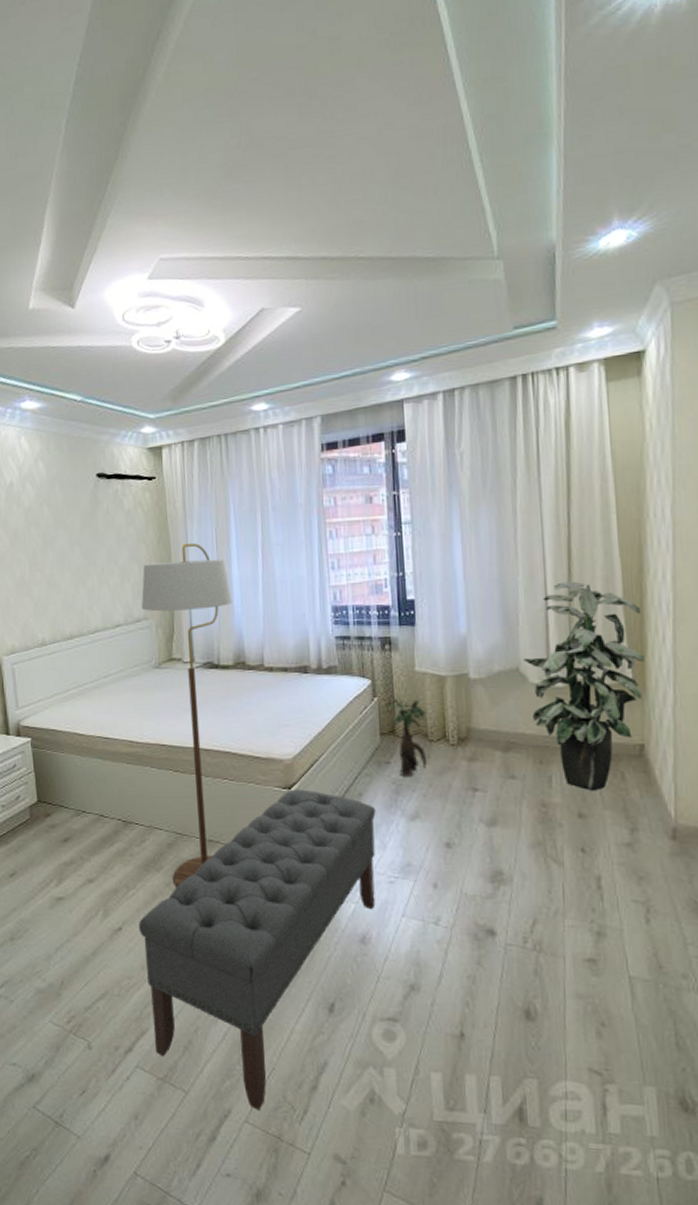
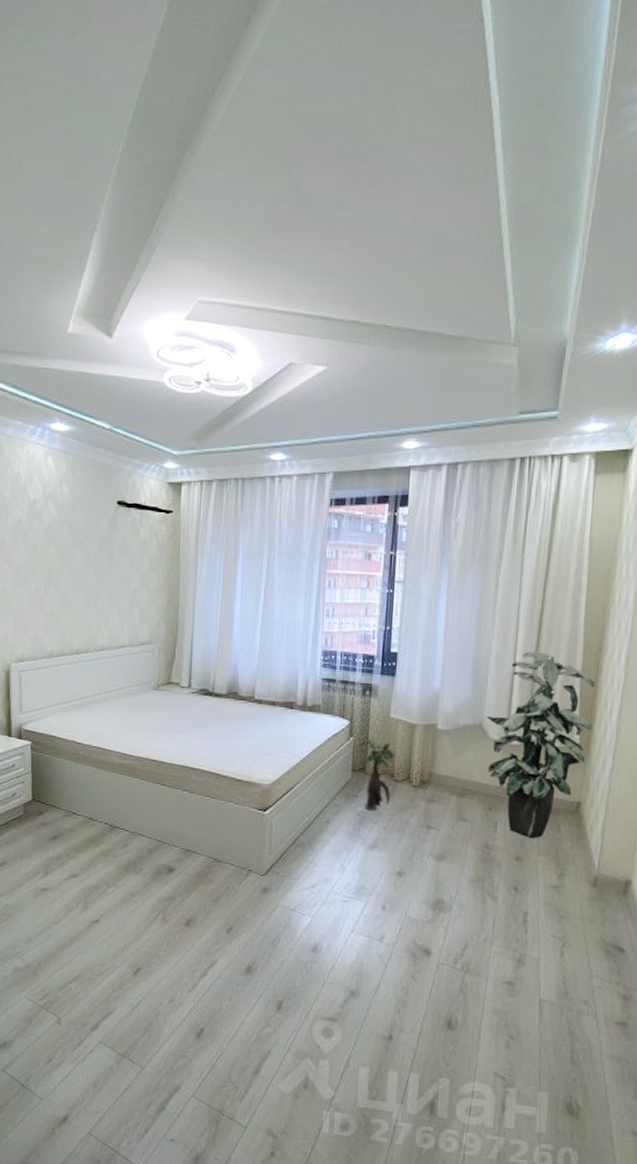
bench: present [139,789,376,1110] -> none [115,811,340,1088]
floor lamp: present [141,542,232,887] -> none [147,576,232,889]

